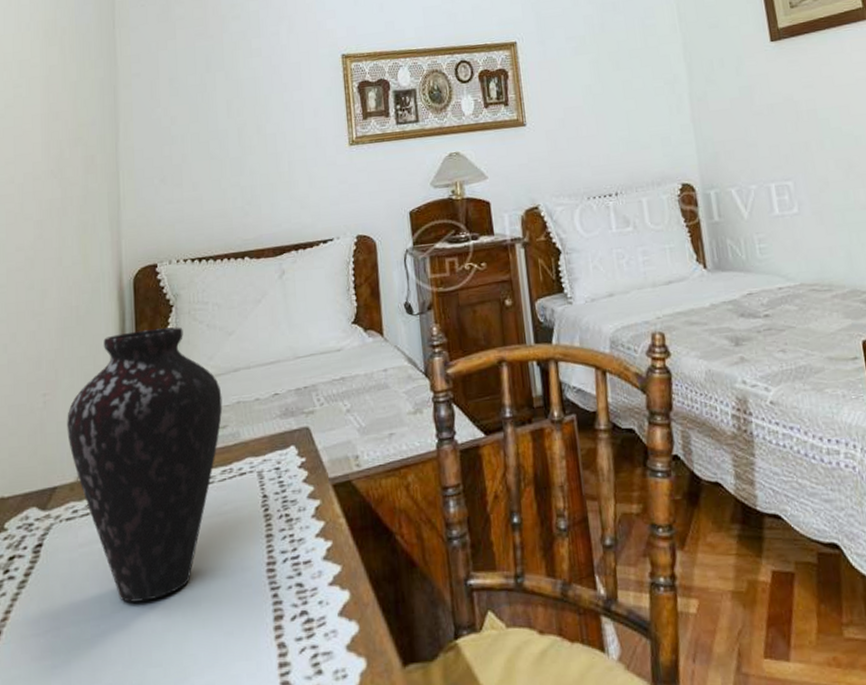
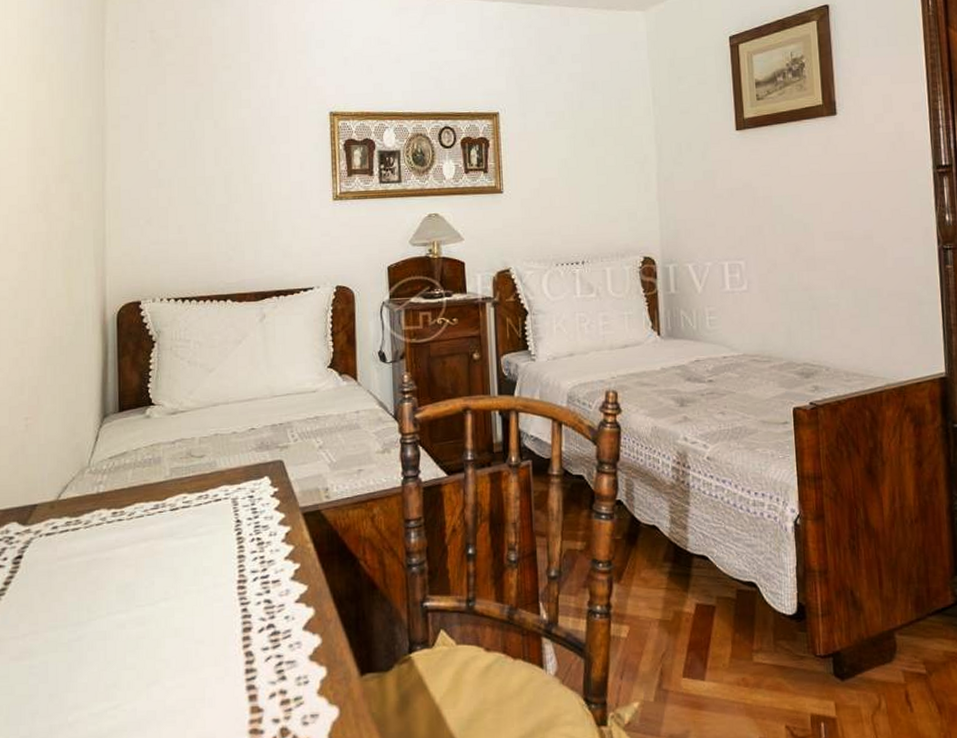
vase: present [67,327,223,603] -> none [48,361,201,612]

